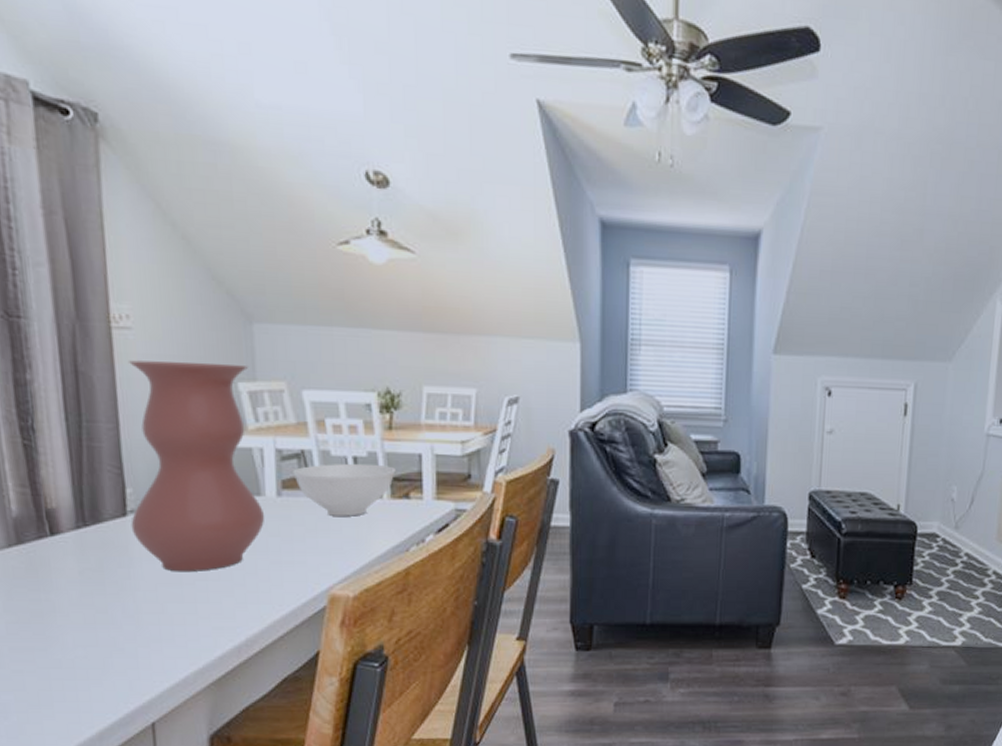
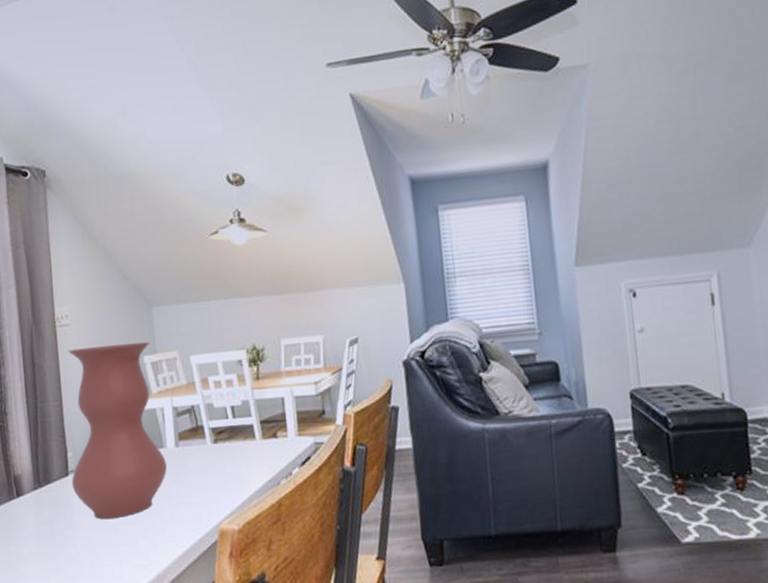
bowl: present [292,463,396,517] -> none [186,410,265,460]

